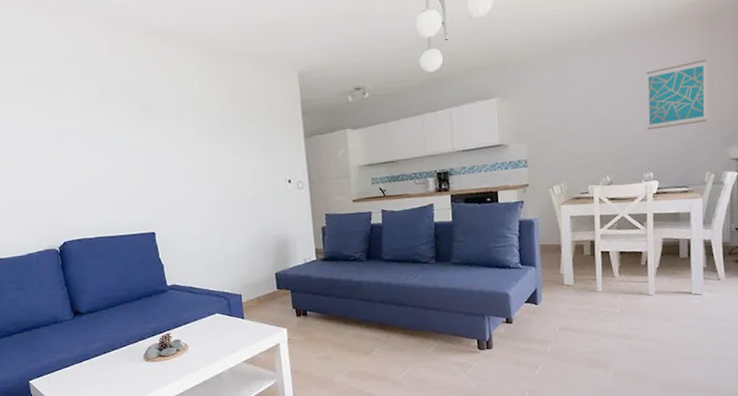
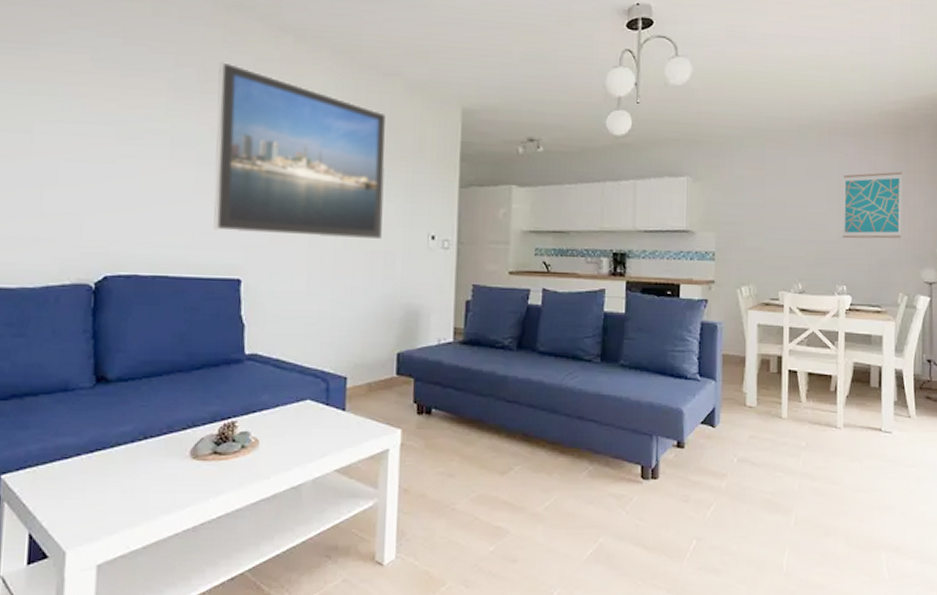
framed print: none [110,68,252,199] -> present [213,61,387,240]

